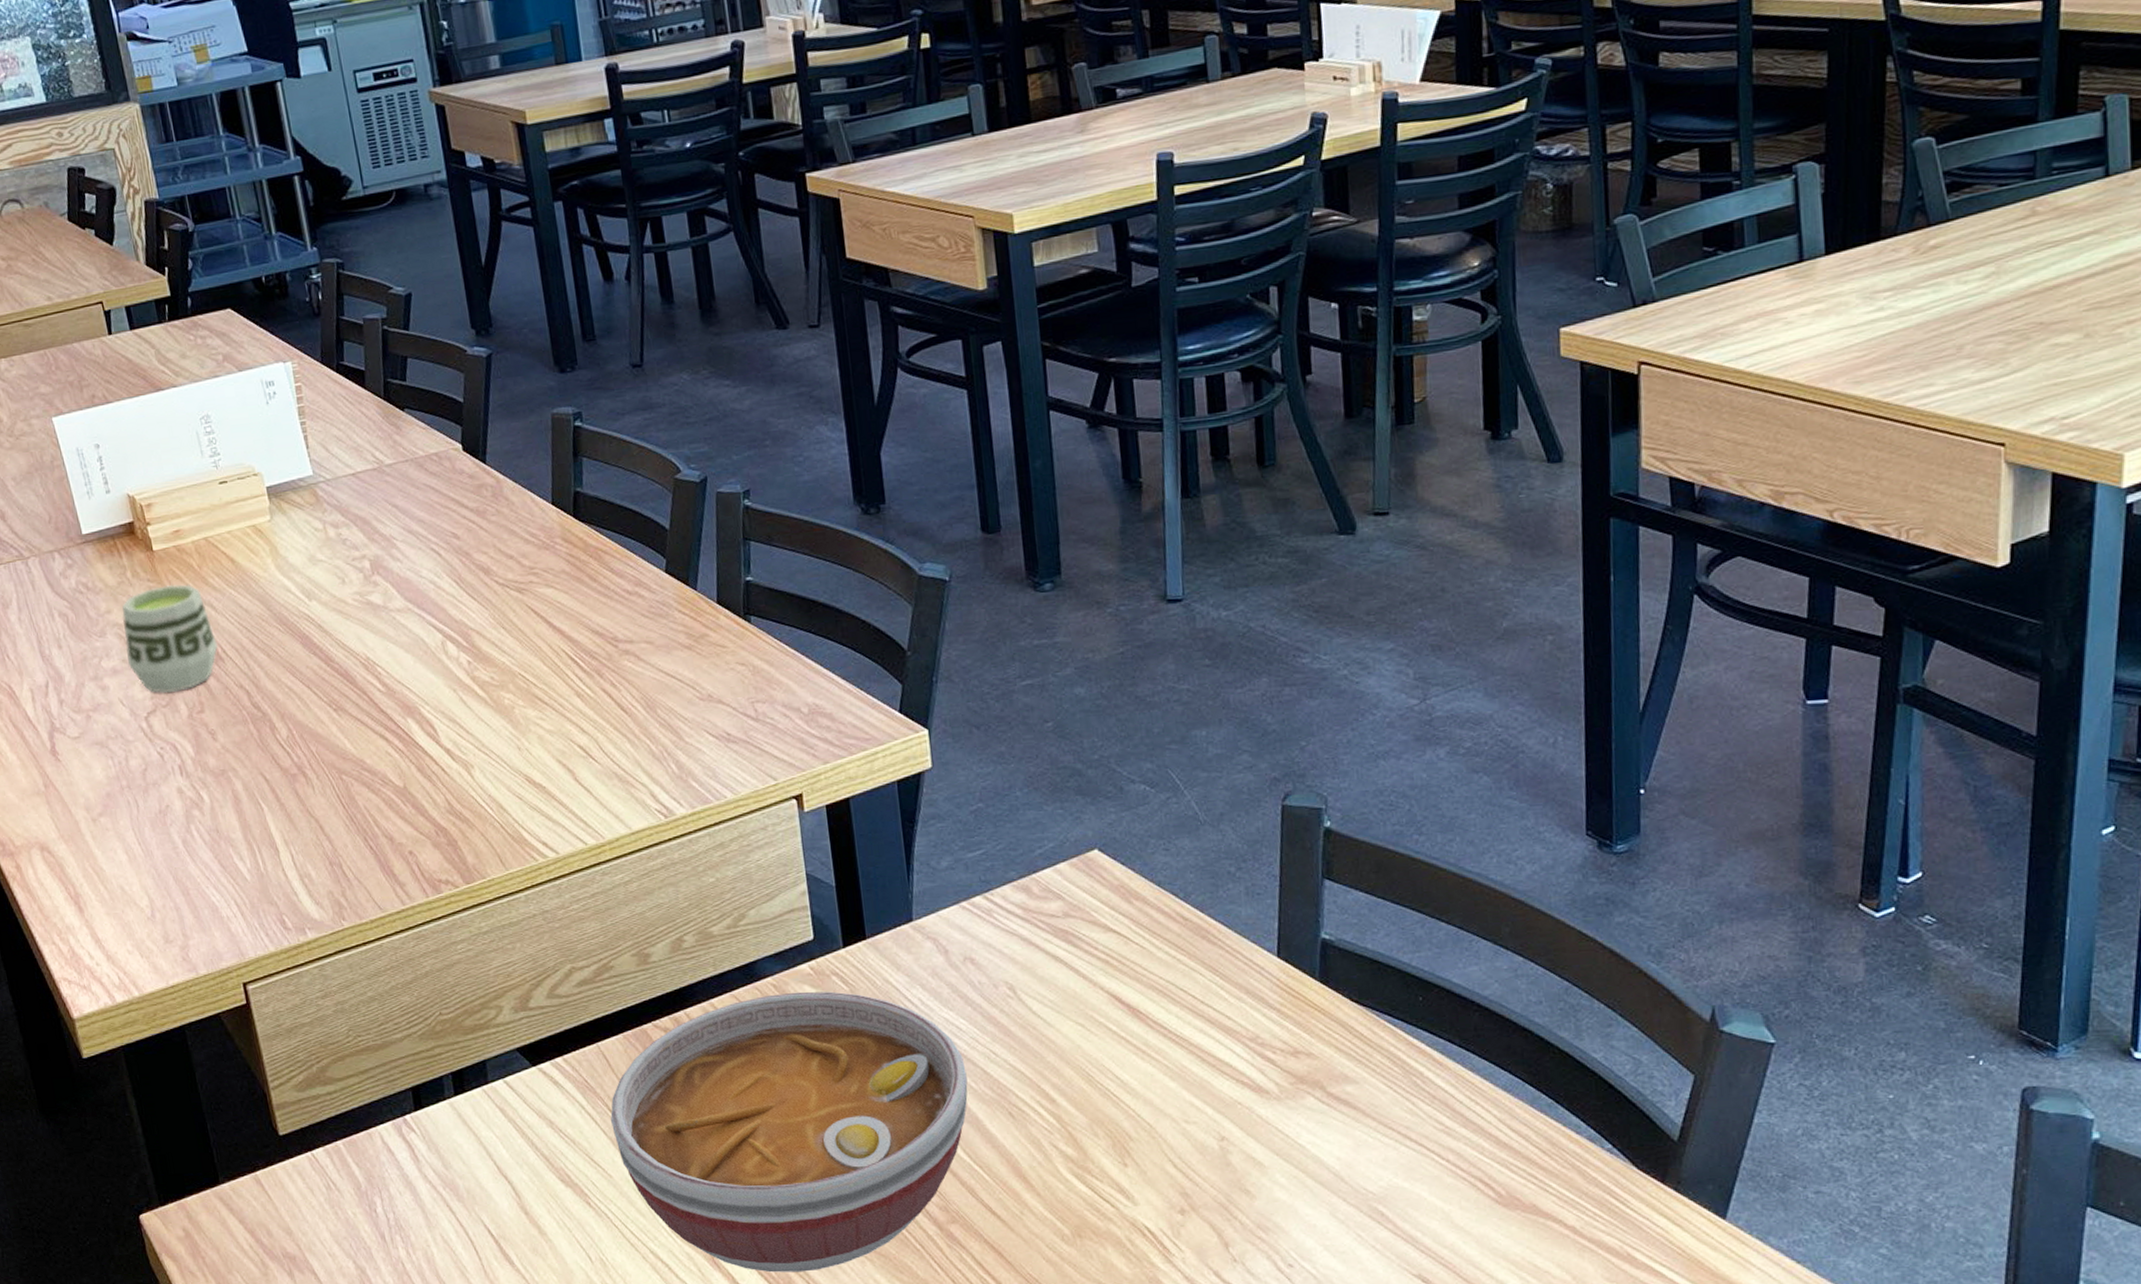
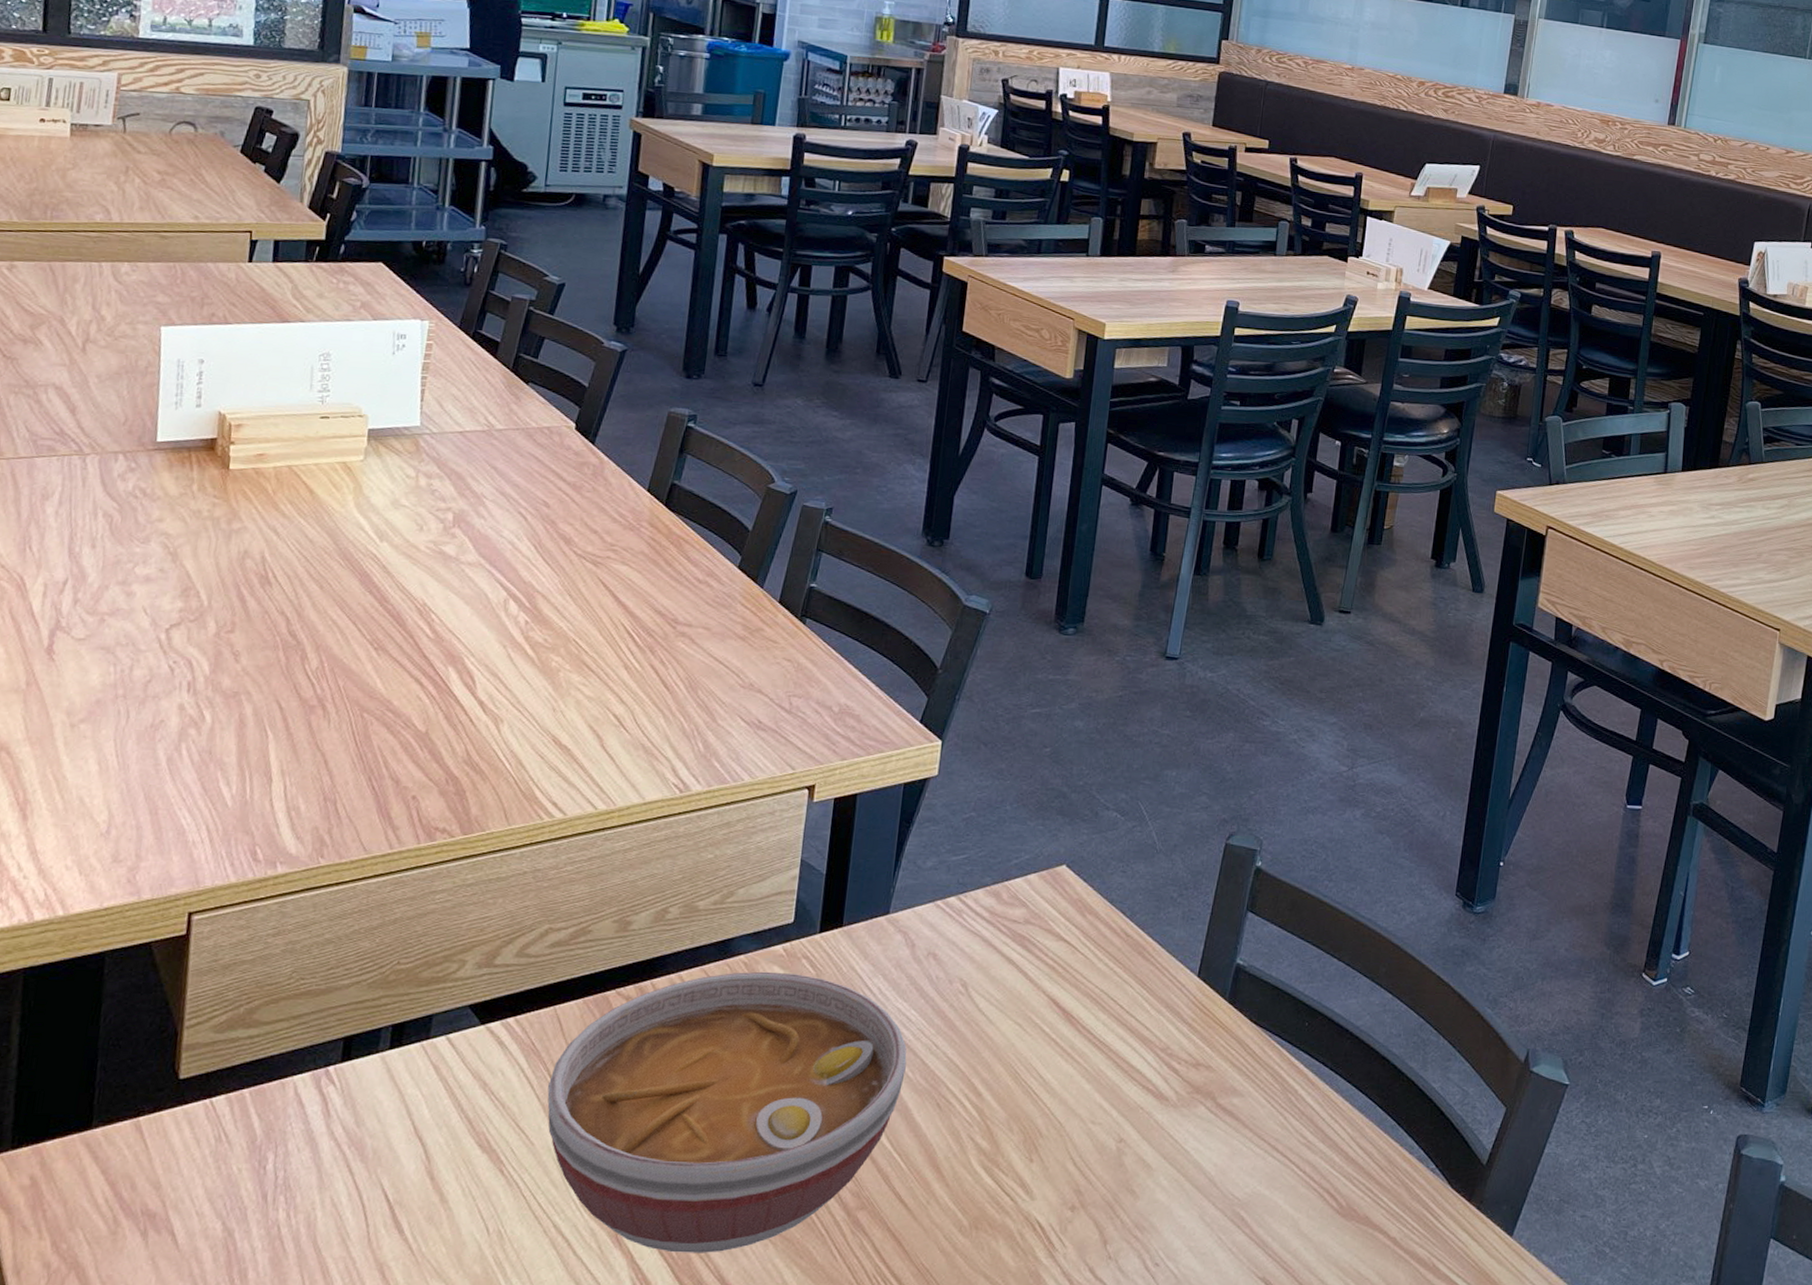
cup: present [121,584,219,694] -> none [164,504,271,609]

